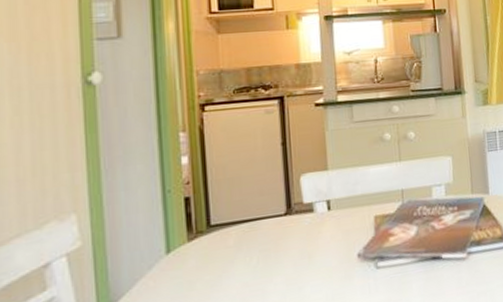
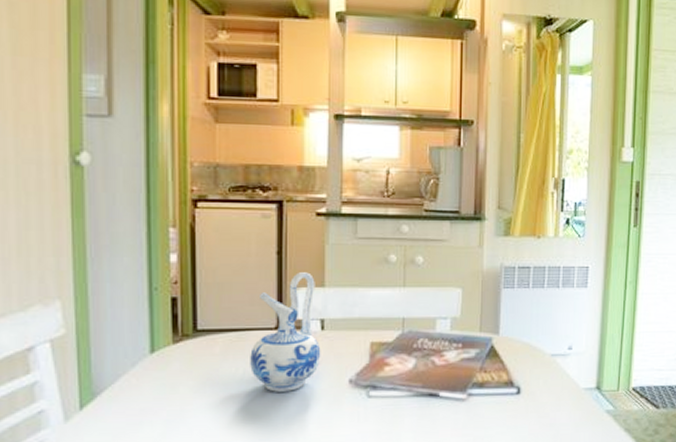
ceramic pitcher: none [263,158,330,276] -> present [250,272,321,392]

